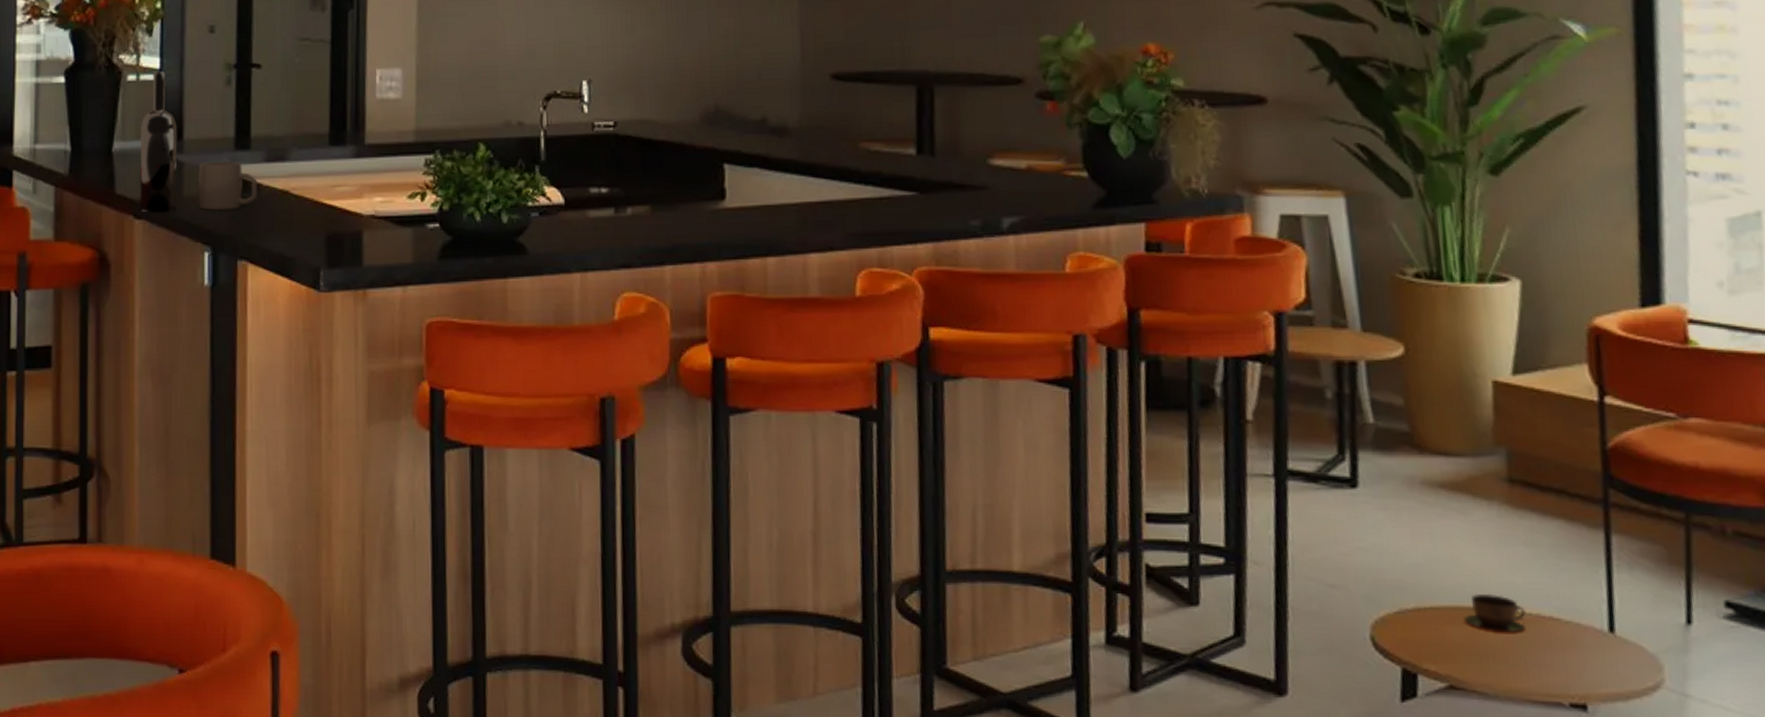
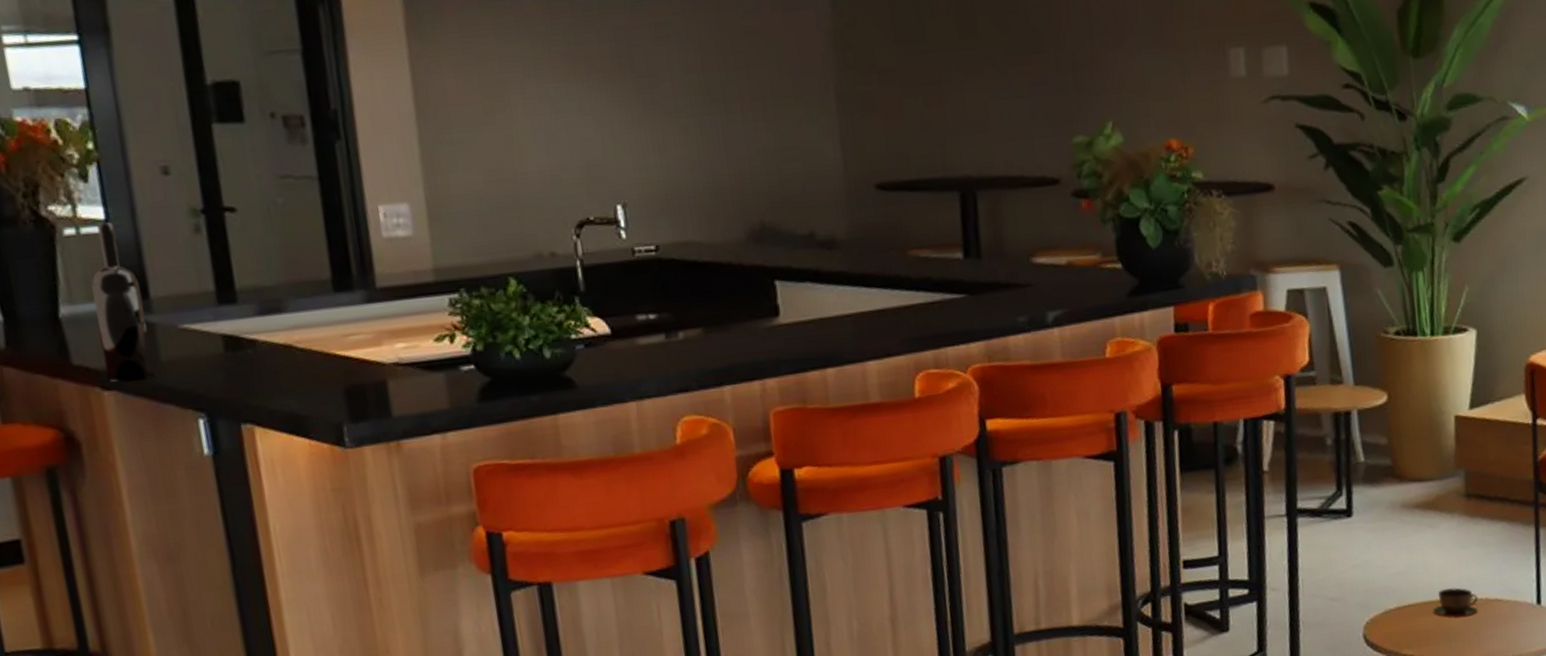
mug: present [197,161,258,212] -> none [174,317,255,376]

